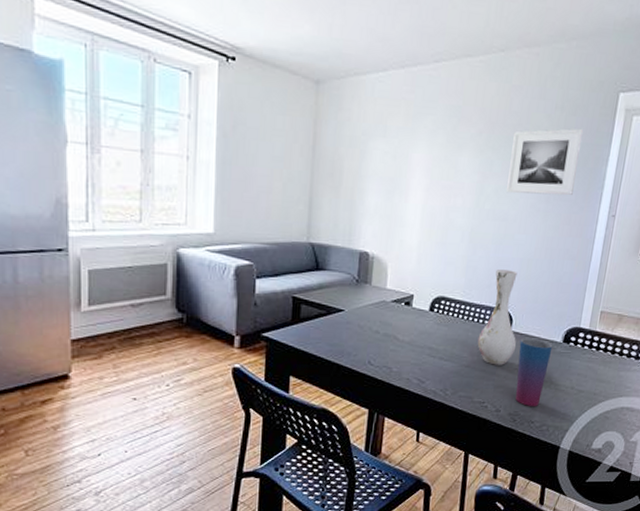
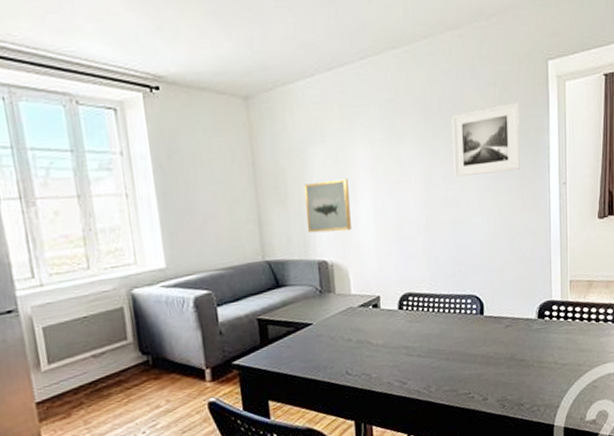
wall art: none [354,175,402,227] -> present [303,178,351,234]
vase: present [477,270,518,365] -> none [452,254,492,354]
cup: present [515,338,553,406] -> none [495,319,529,390]

